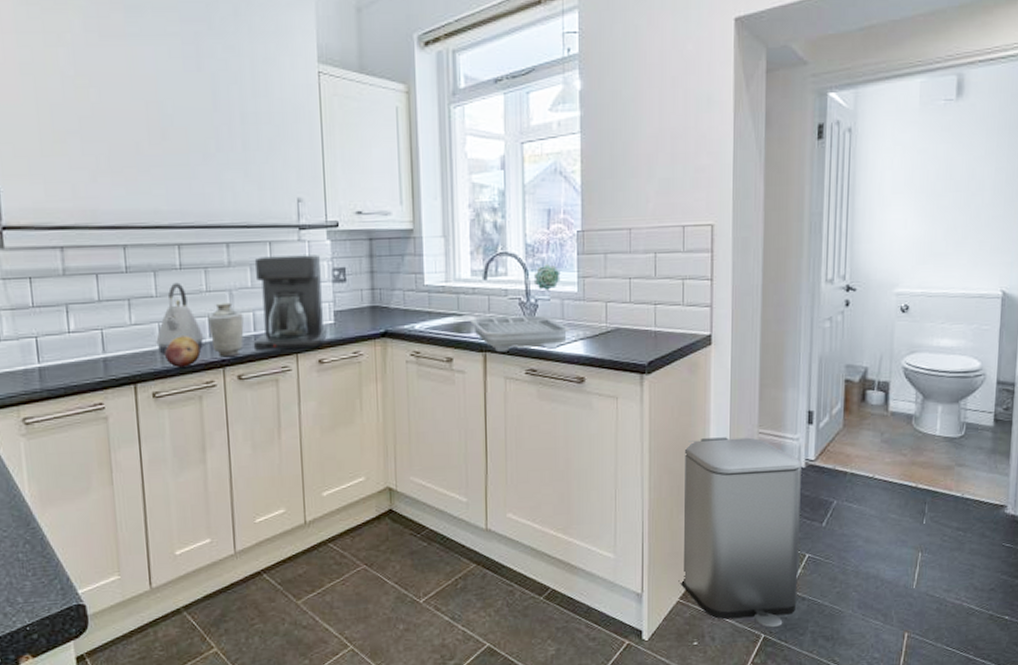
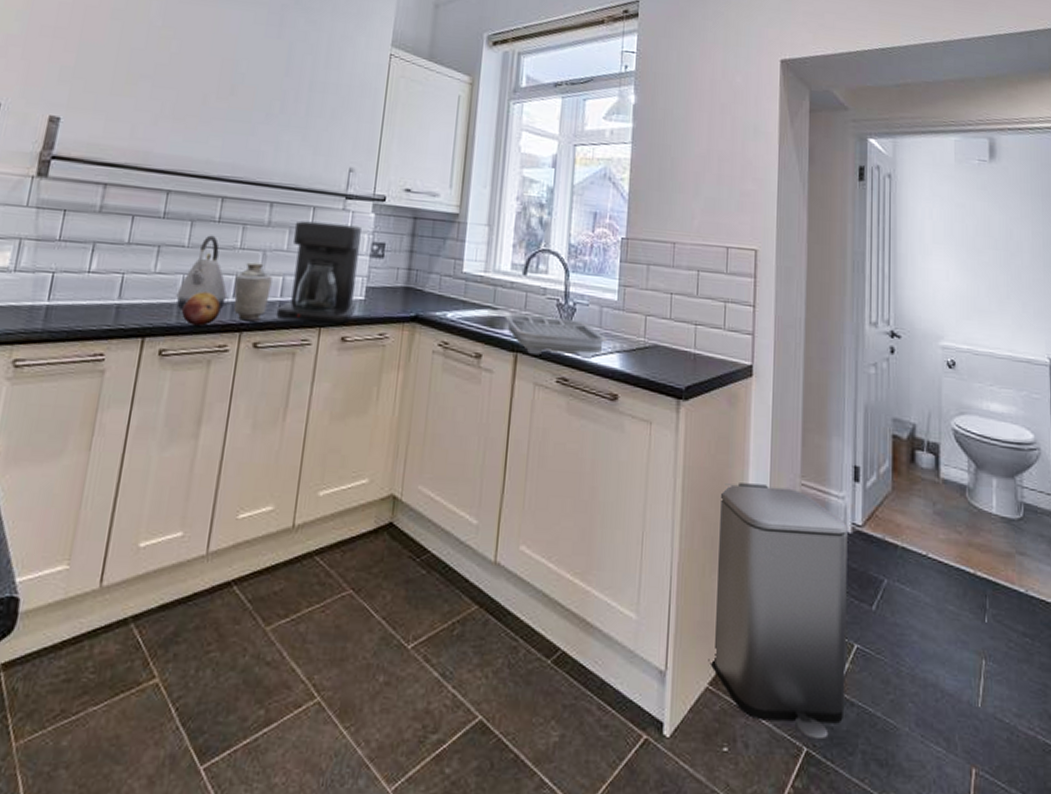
succulent plant: present [533,264,561,290] -> none [573,267,602,295]

